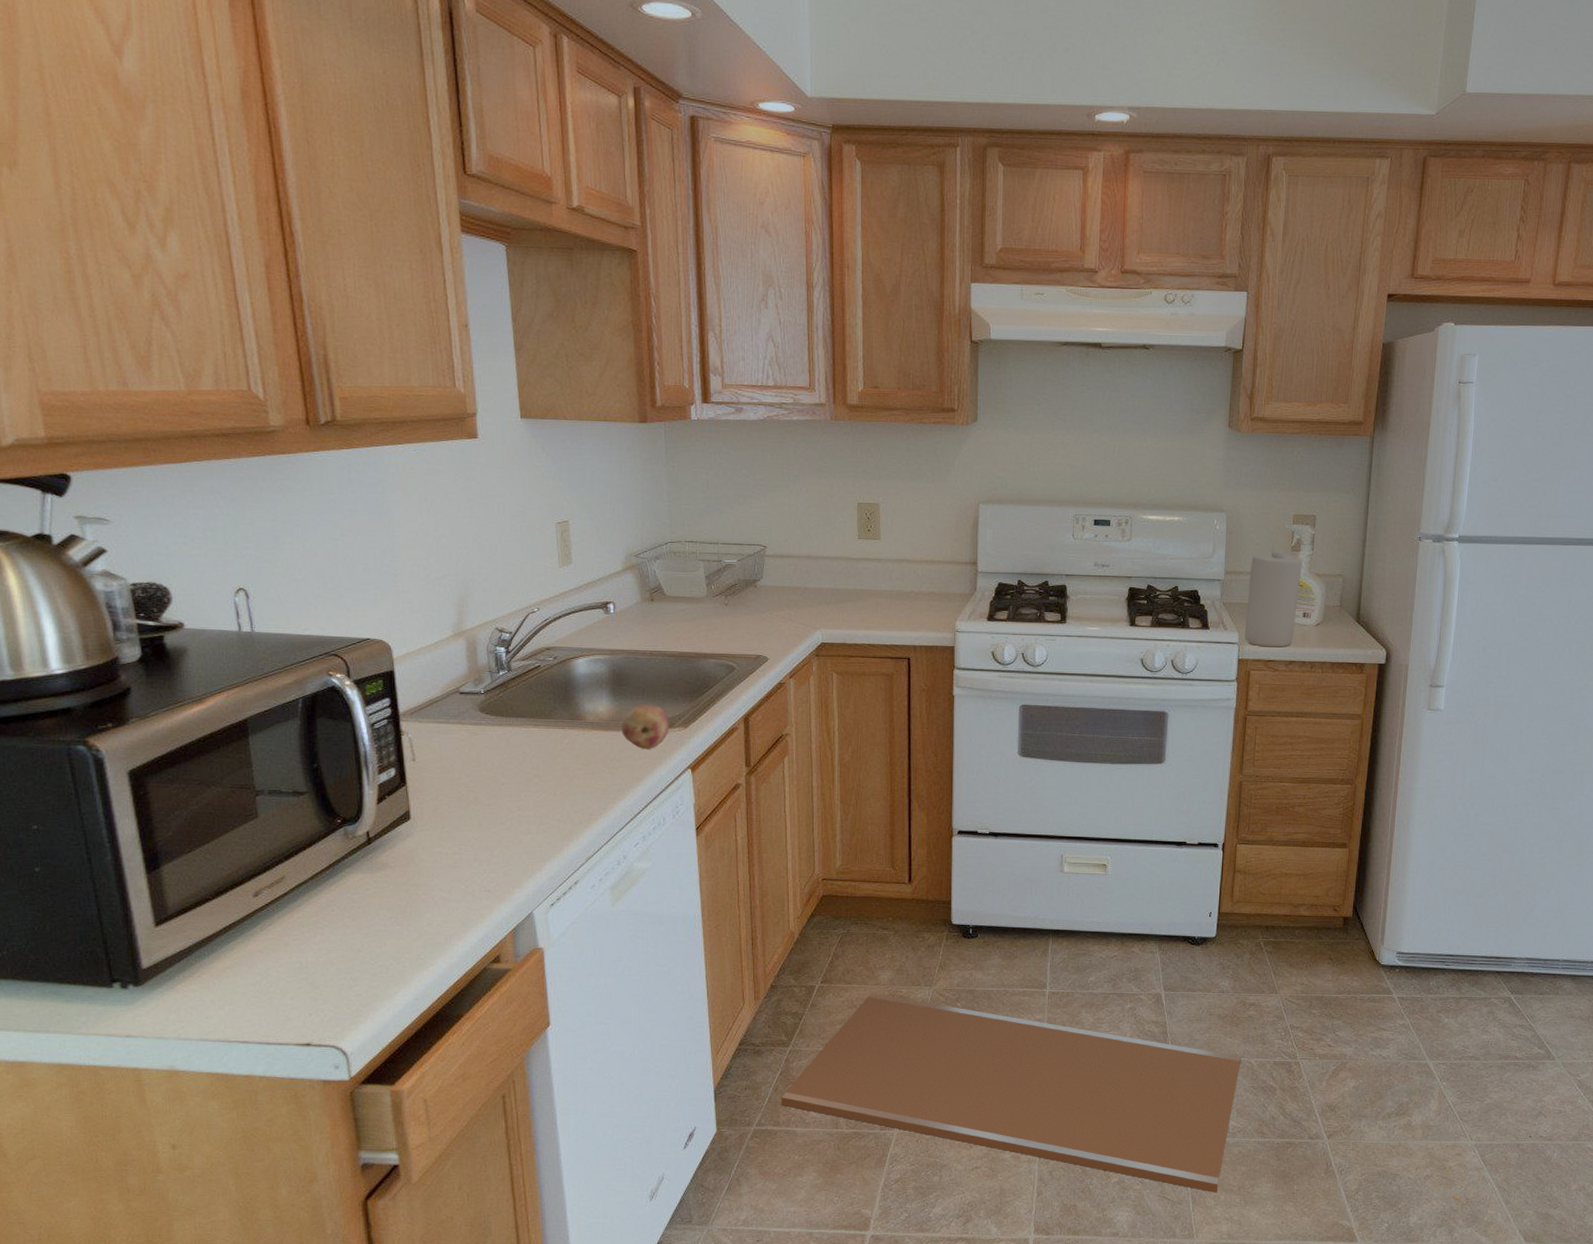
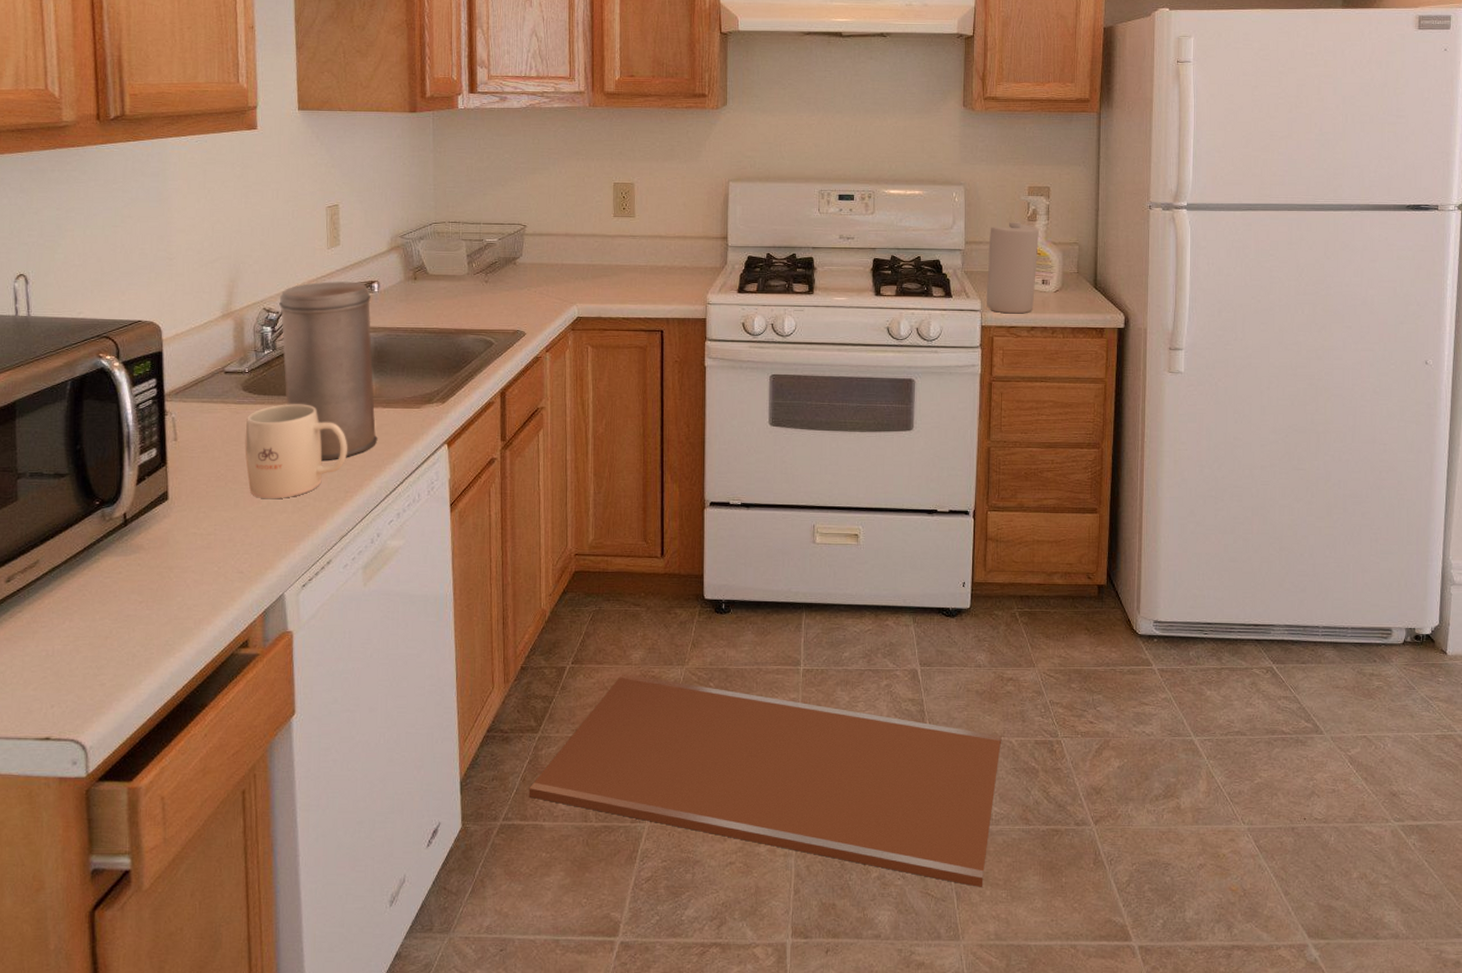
mug: none [484,726,589,821] -> present [245,404,347,499]
canister: none [511,601,620,783] -> present [279,281,378,460]
fruit: present [622,704,669,749] -> none [381,381,427,425]

